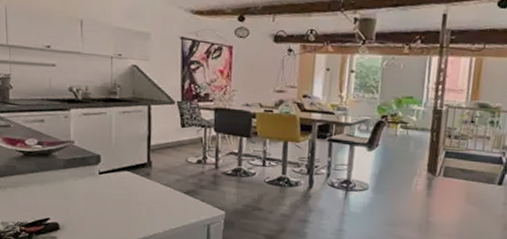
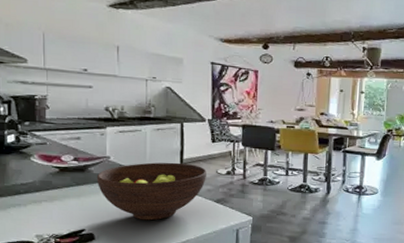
fruit bowl: none [61,148,175,212] -> present [96,162,206,221]

